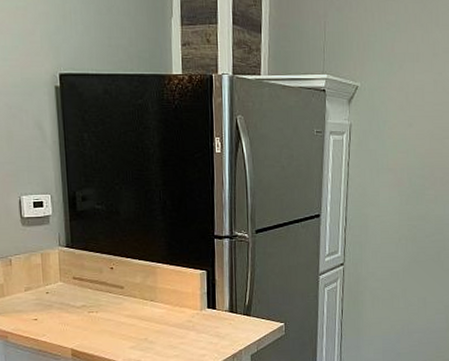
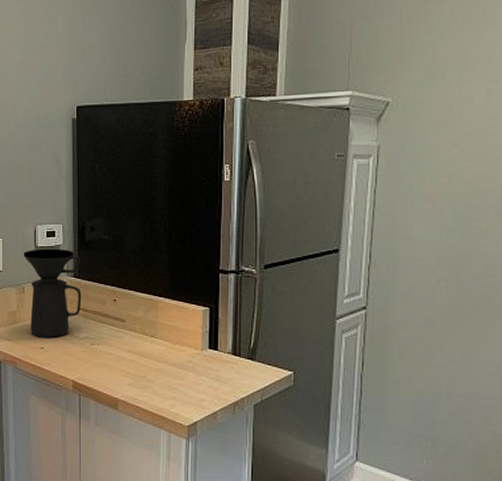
coffee maker: none [7,219,77,309] -> present [23,249,82,338]

